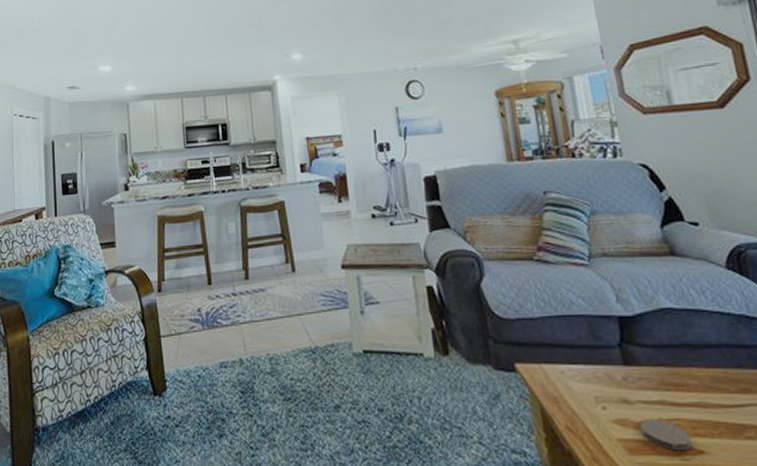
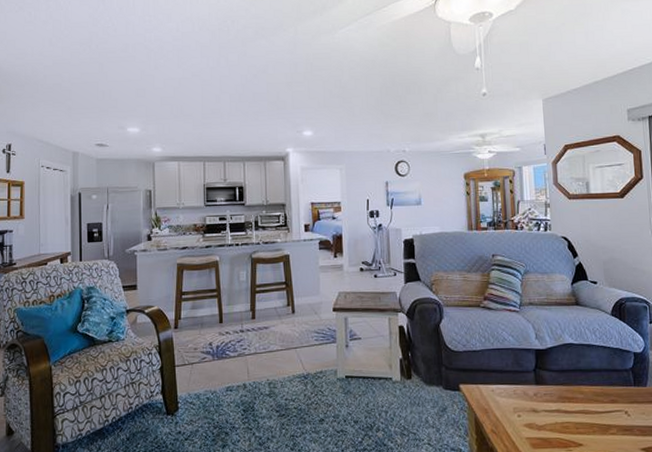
coaster: present [640,419,693,452] -> none [542,422,576,445]

